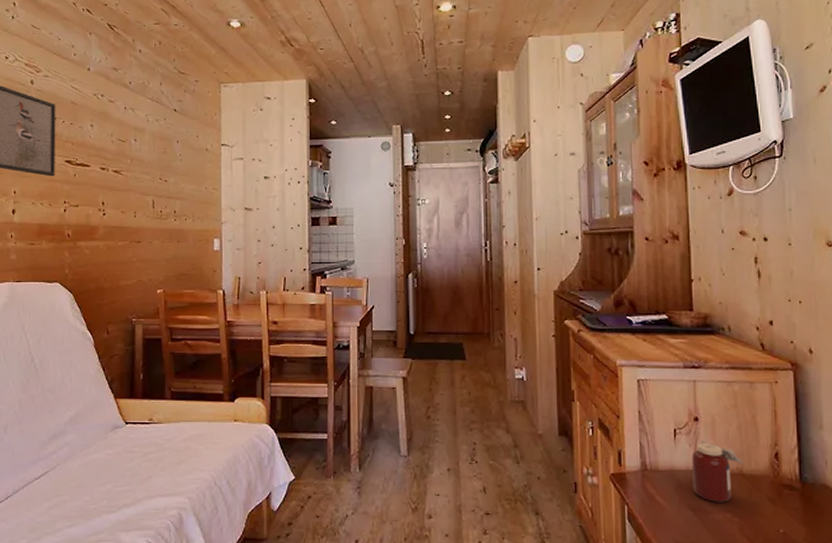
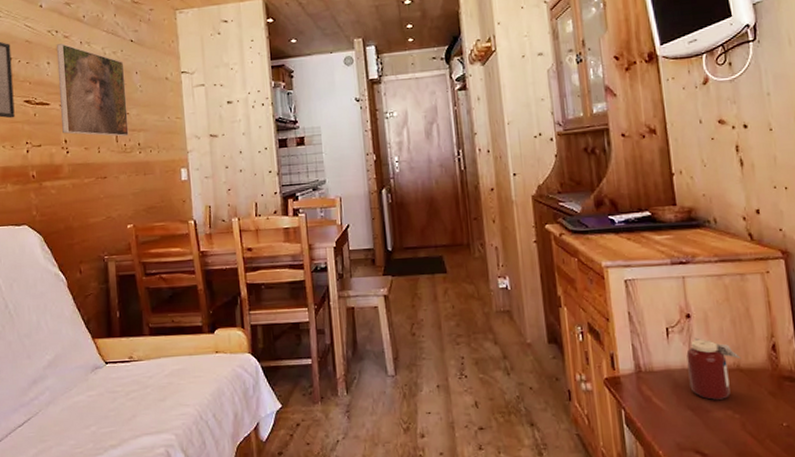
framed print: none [100,108,166,203] -> present [56,43,129,137]

